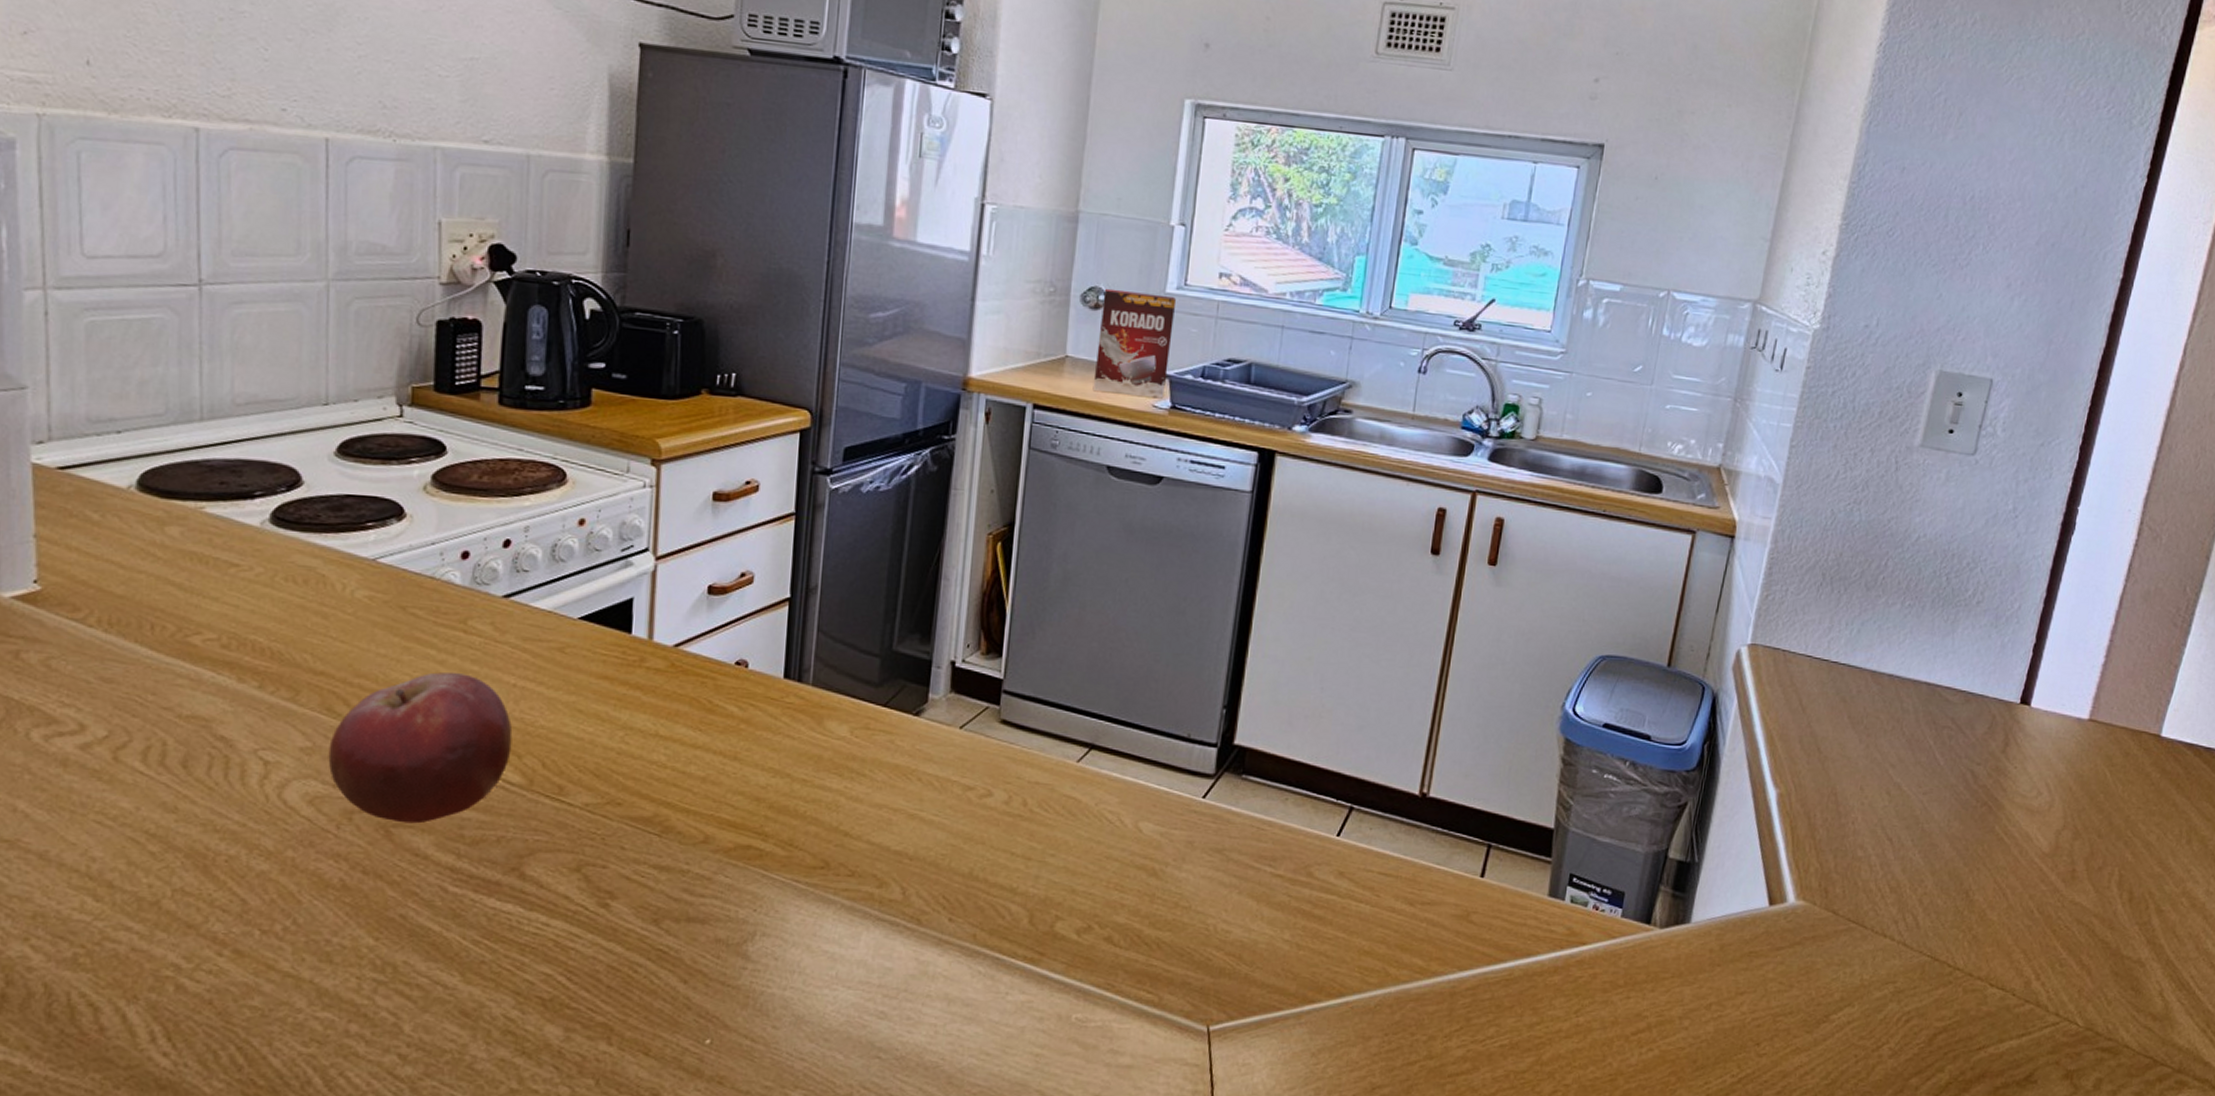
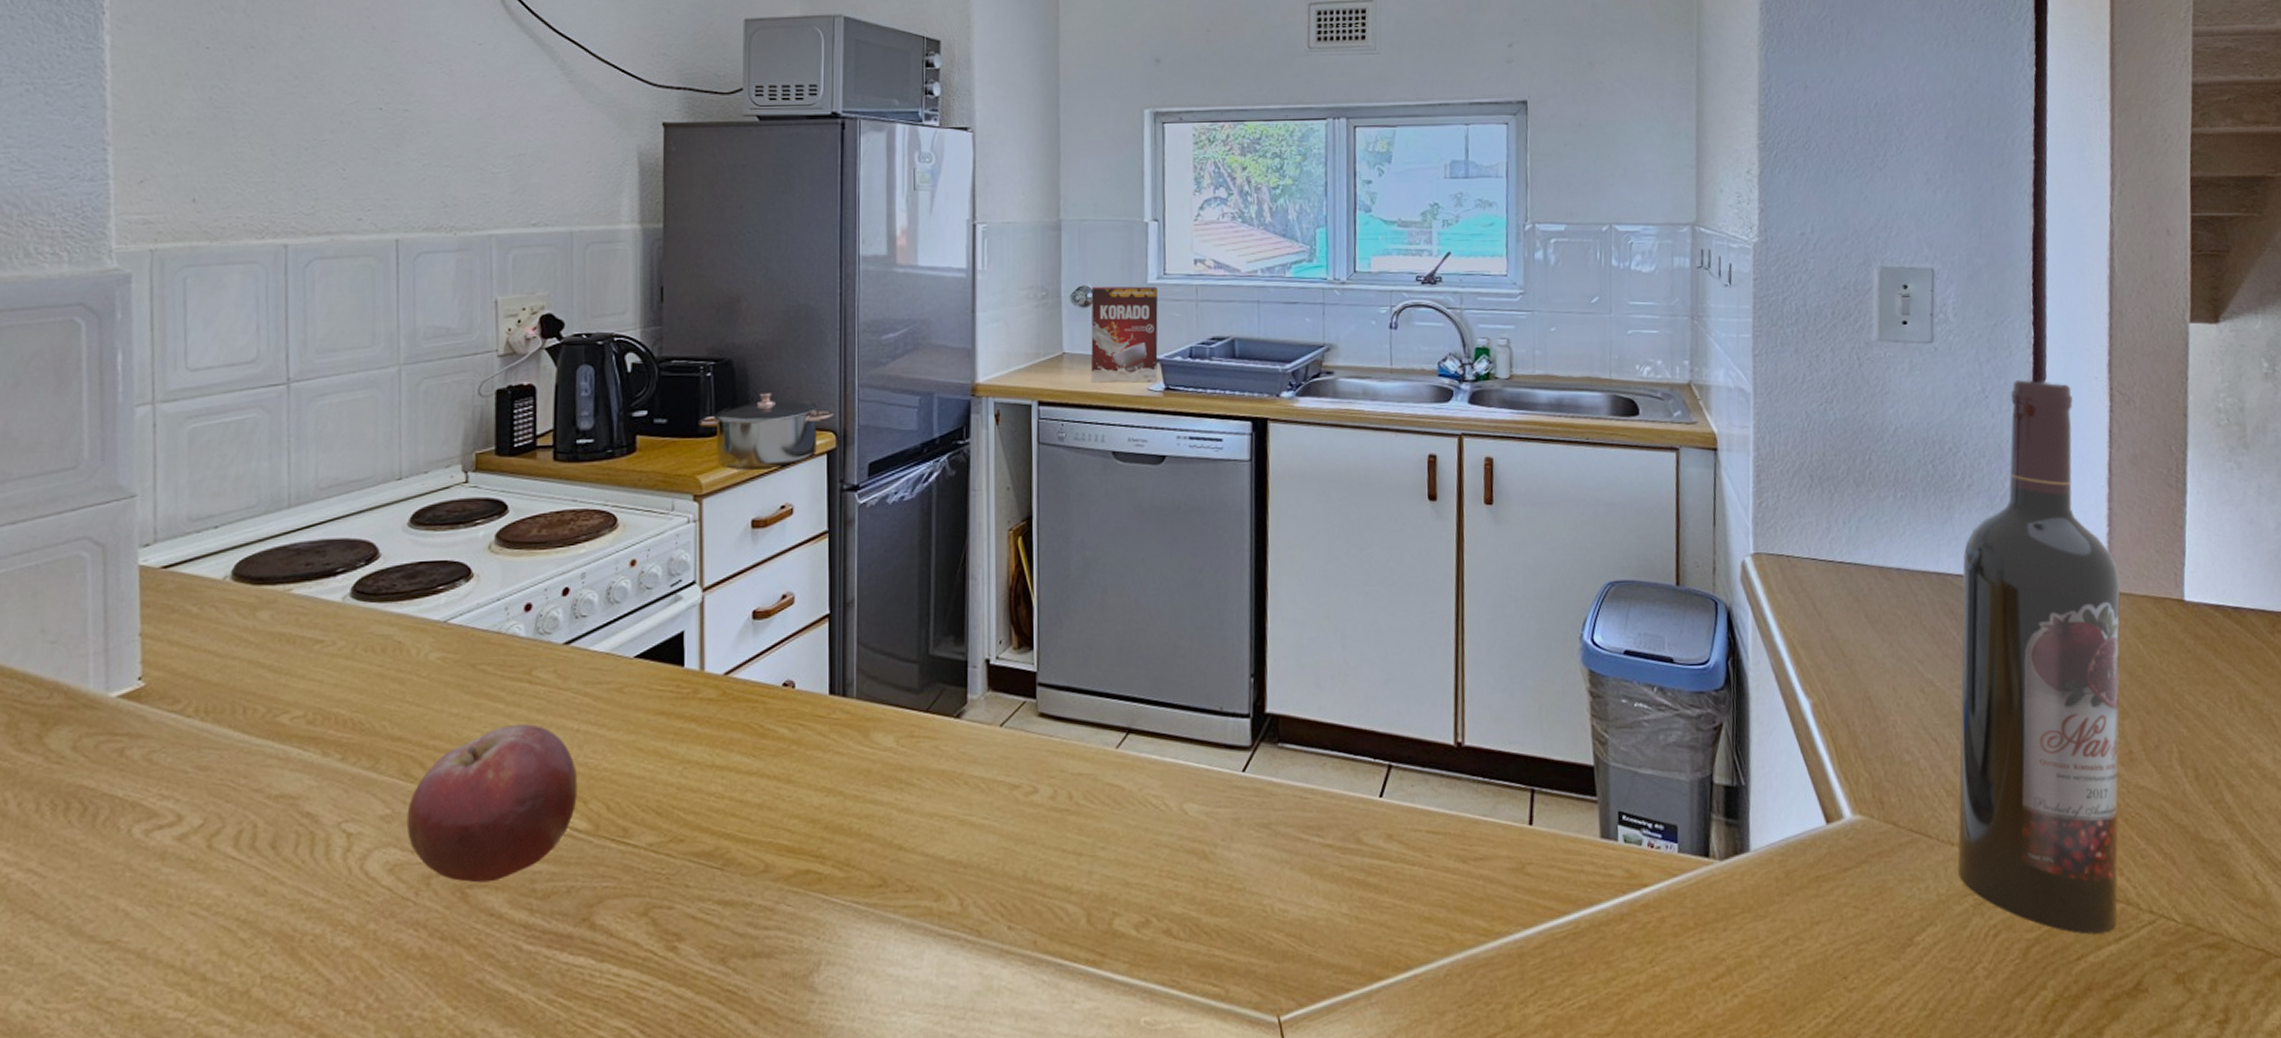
cooking pot: none [661,357,811,441] -> present [698,391,834,470]
wine bottle: none [1885,502,2105,1029] -> present [1957,379,2121,935]

